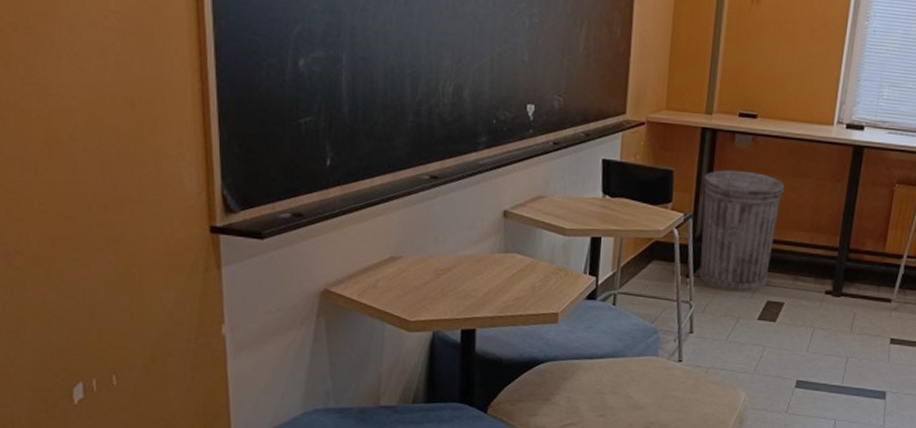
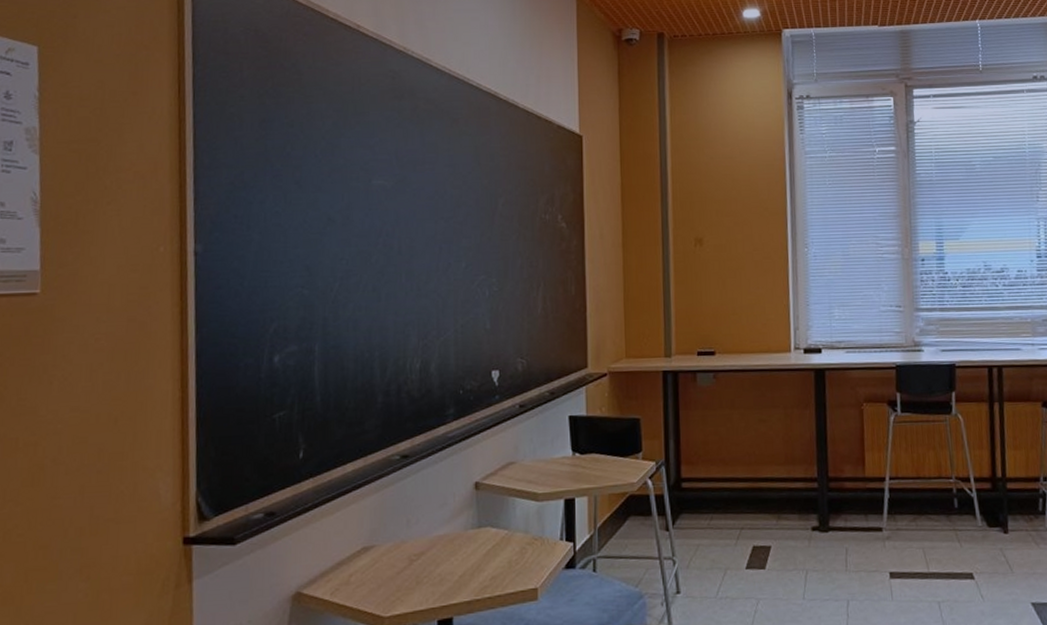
trash can: present [699,170,784,291] -> none [671,409,752,540]

